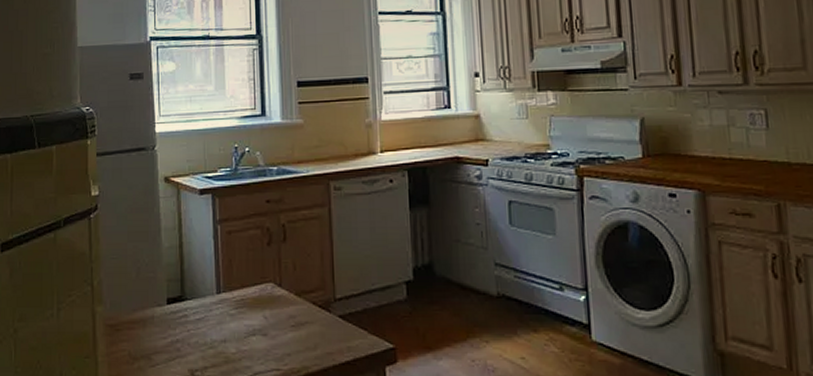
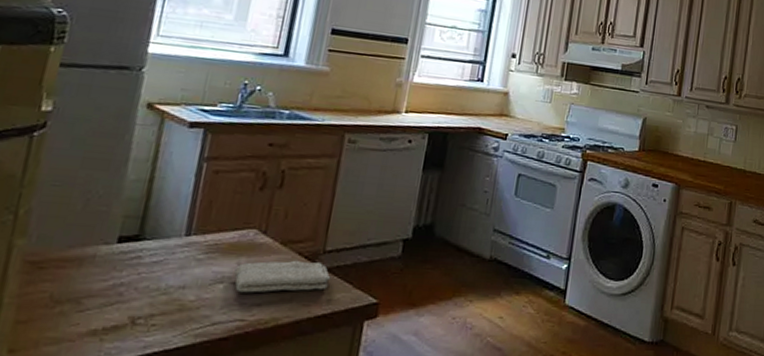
washcloth: none [262,309,346,344] -> present [234,260,331,293]

